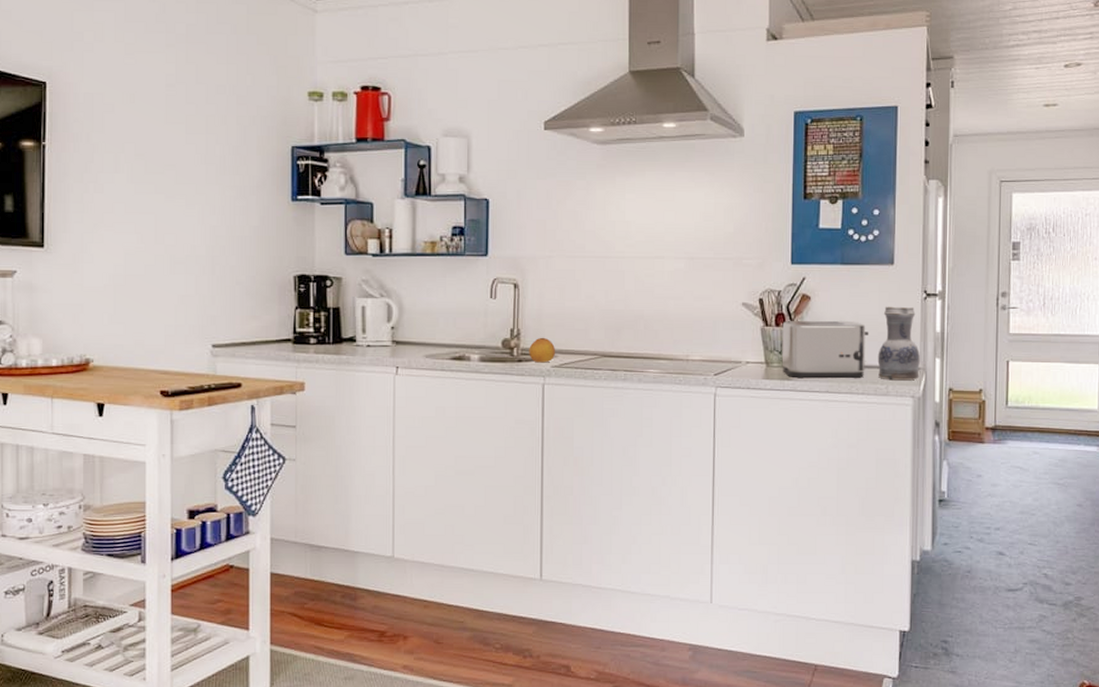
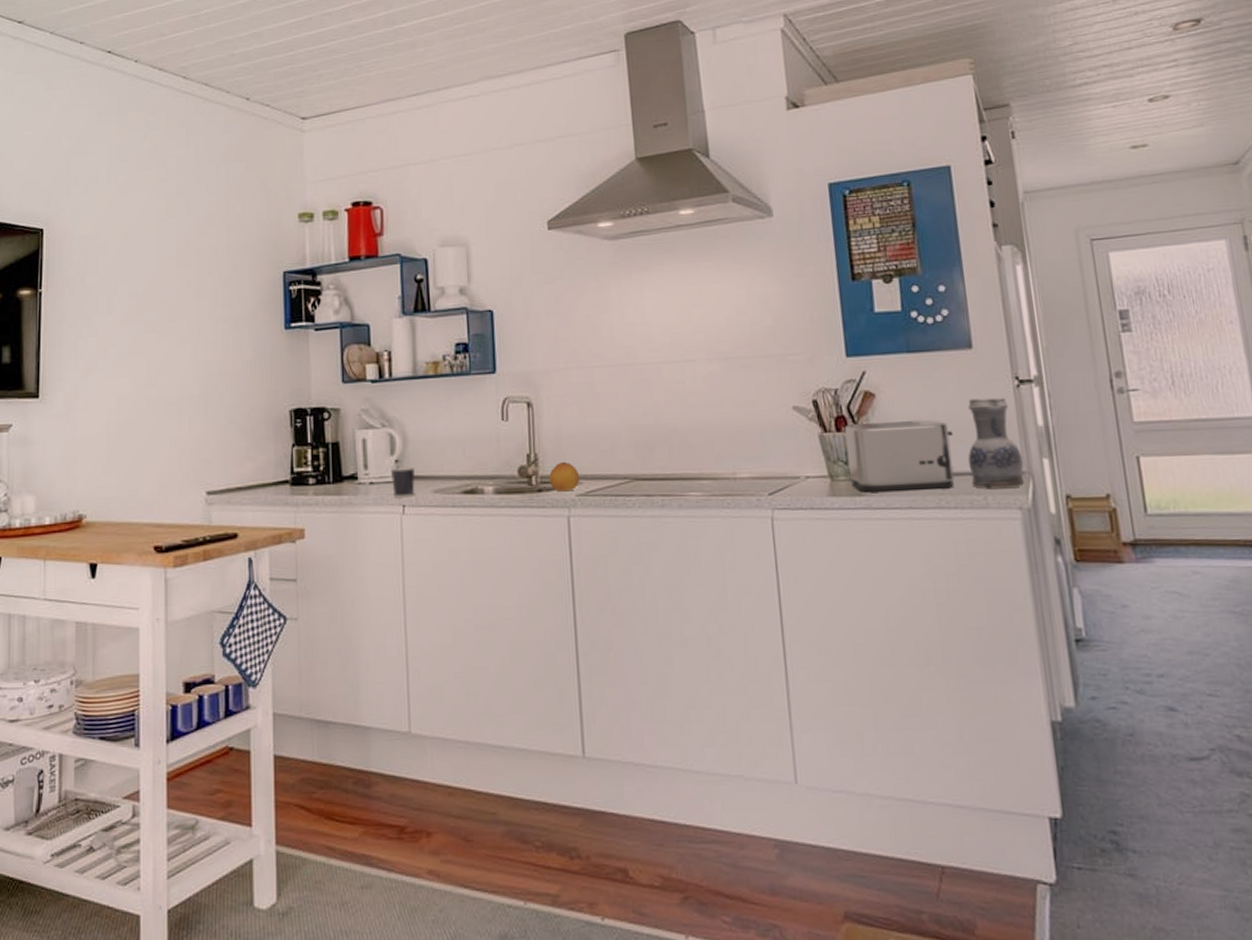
mug: none [386,333,410,360] -> present [390,466,416,498]

